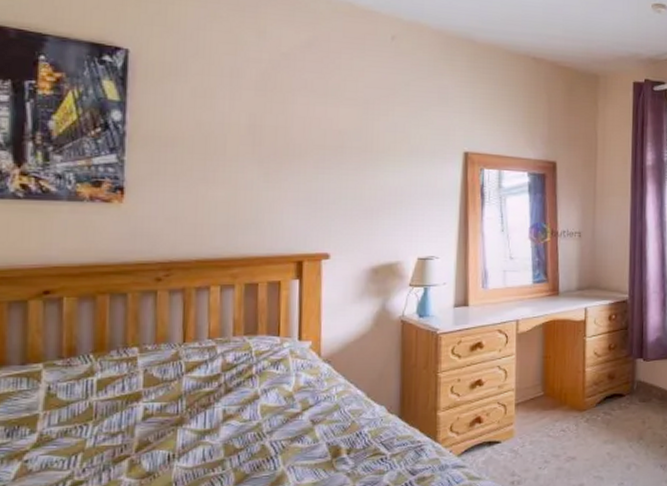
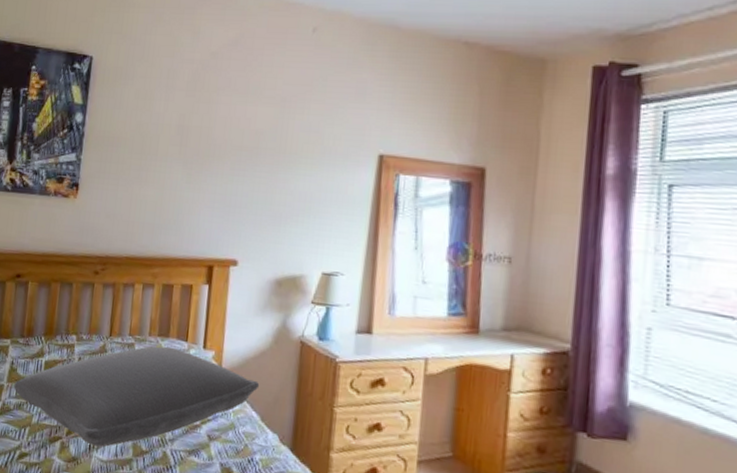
pillow: none [54,343,363,456] -> present [14,346,260,447]

